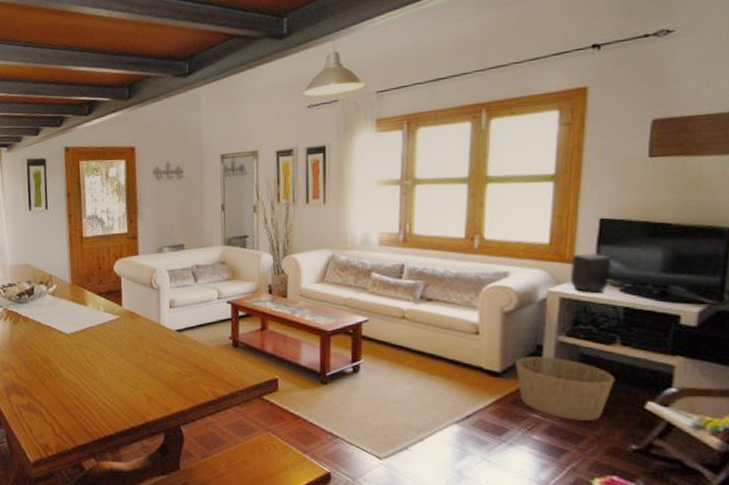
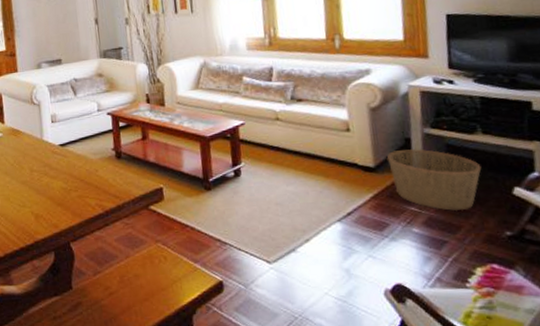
speaker: present [570,252,611,294] -> none [426,46,464,86]

